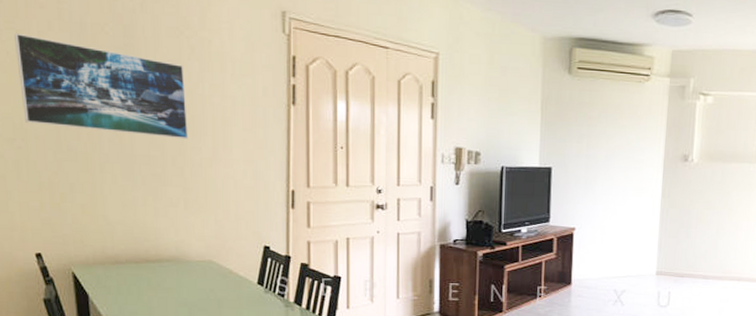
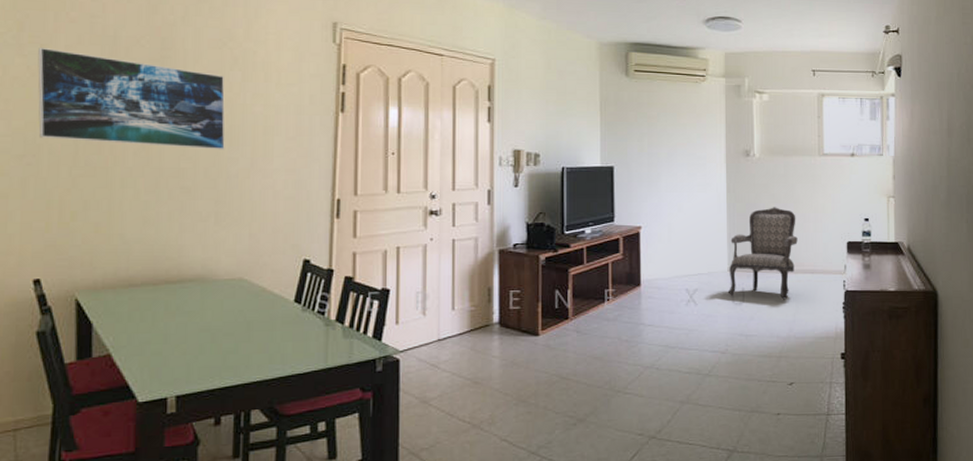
armchair: none [654,214,729,305] -> present [727,207,798,300]

